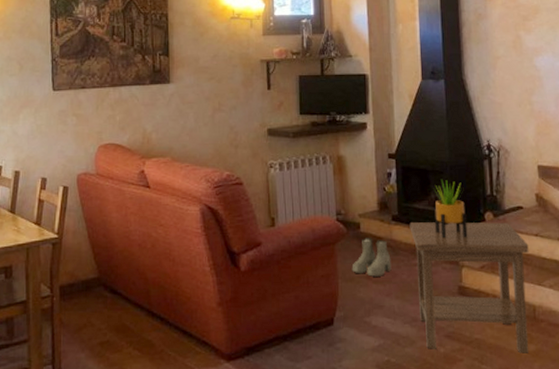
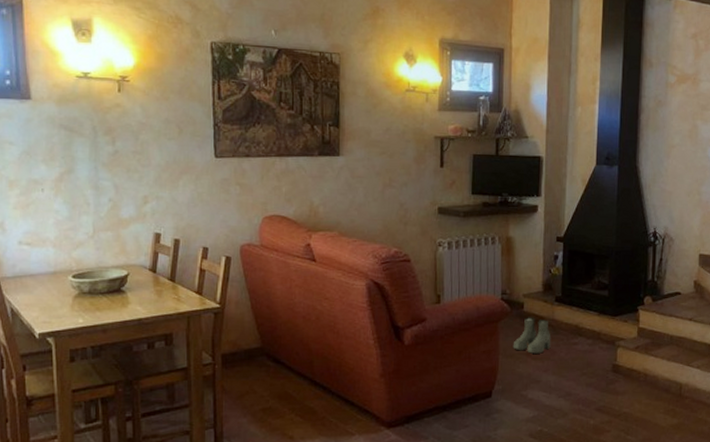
side table: present [409,222,529,354] -> none [571,304,682,426]
potted plant: present [434,179,468,239] -> none [596,263,627,320]

